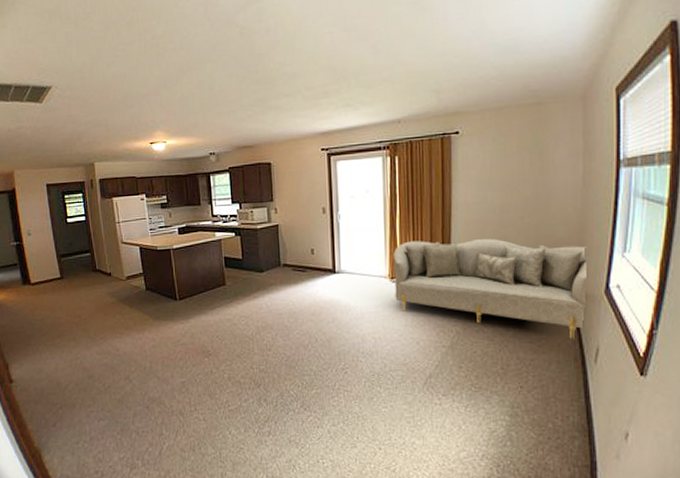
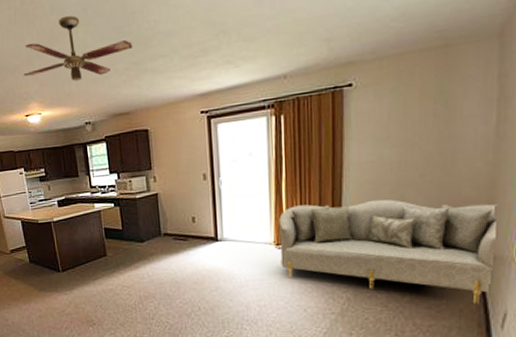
ceiling fan: none [151,51,258,113] -> present [24,15,132,81]

